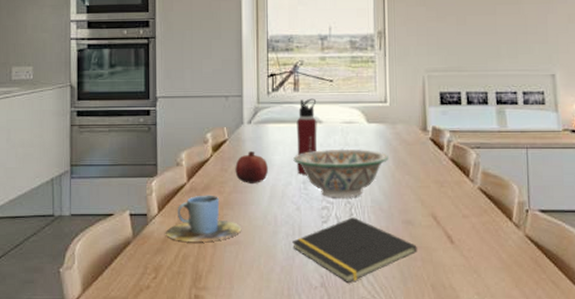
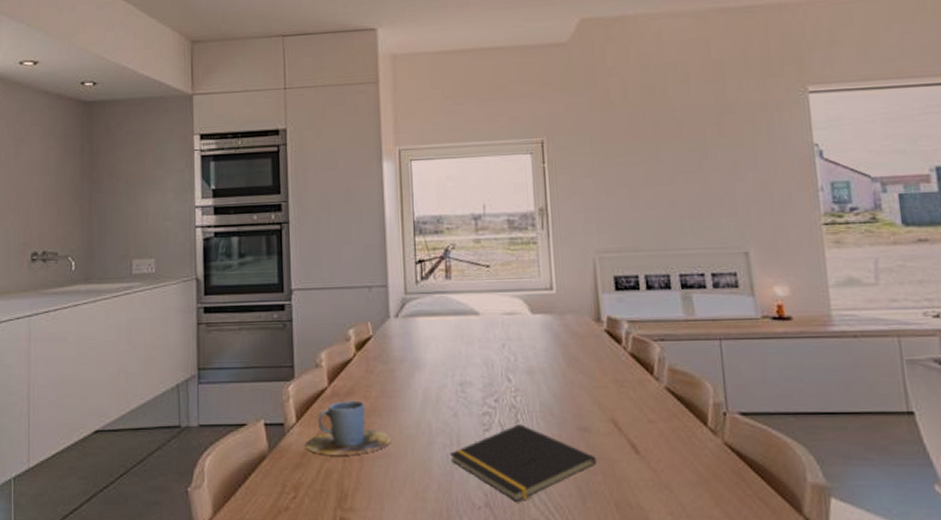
fruit: present [235,150,268,185] -> none [382,348,419,388]
decorative bowl: present [293,150,389,198] -> none [448,345,558,402]
water bottle: present [296,98,317,175] -> none [450,287,474,375]

